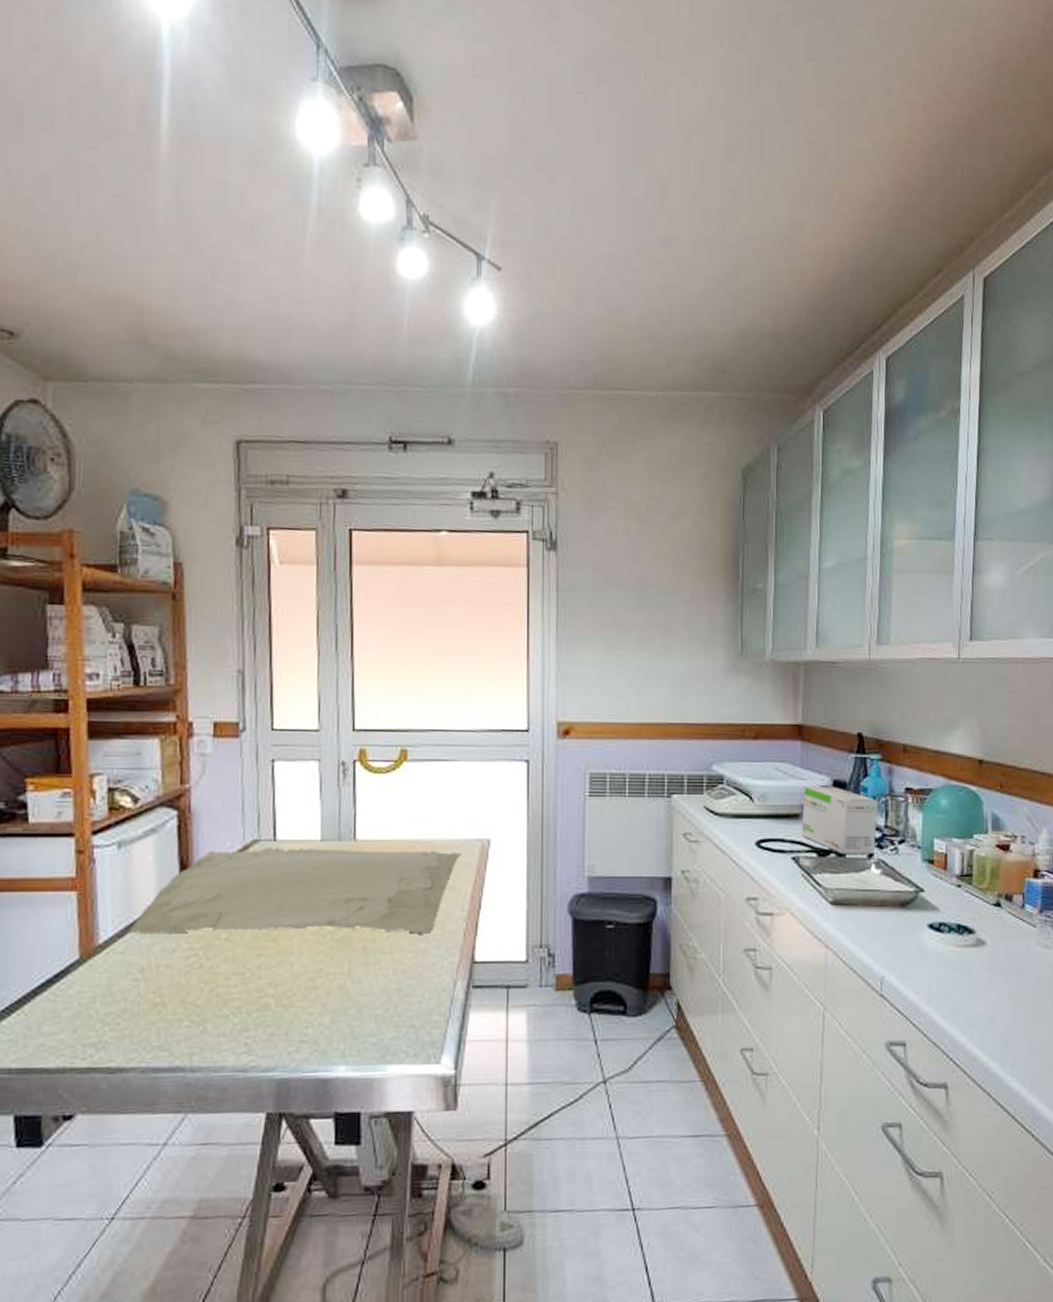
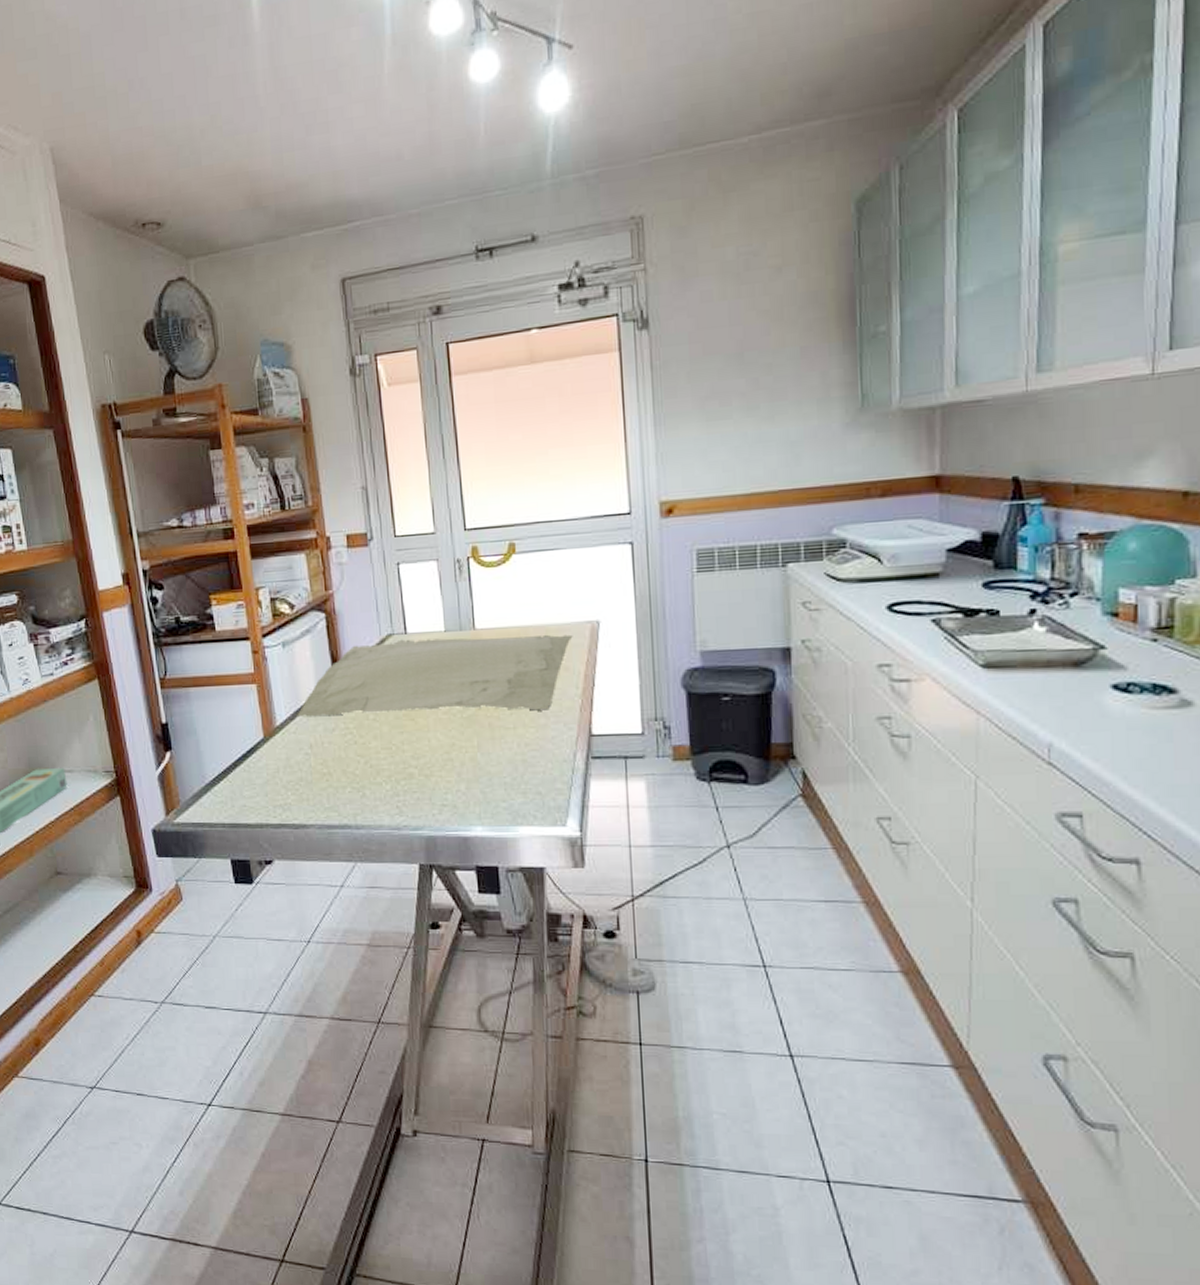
medicine box: present [801,785,878,854] -> none [942,539,1042,613]

